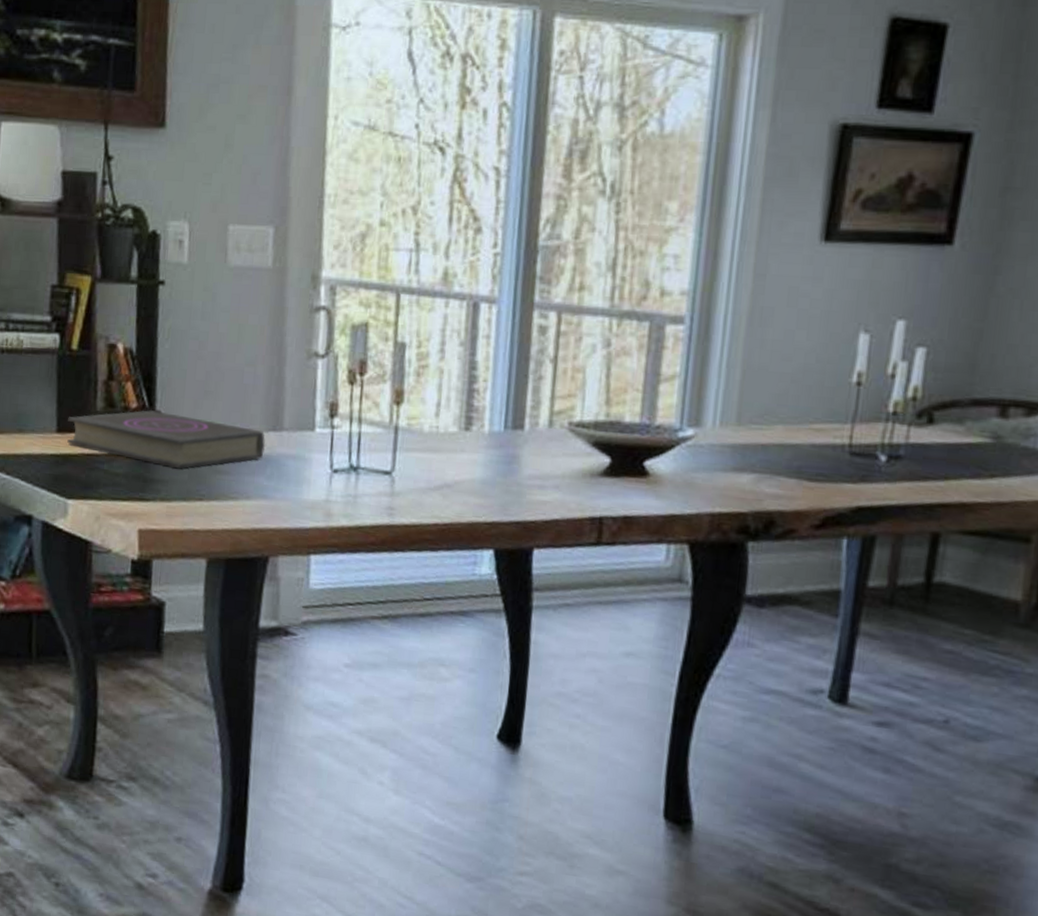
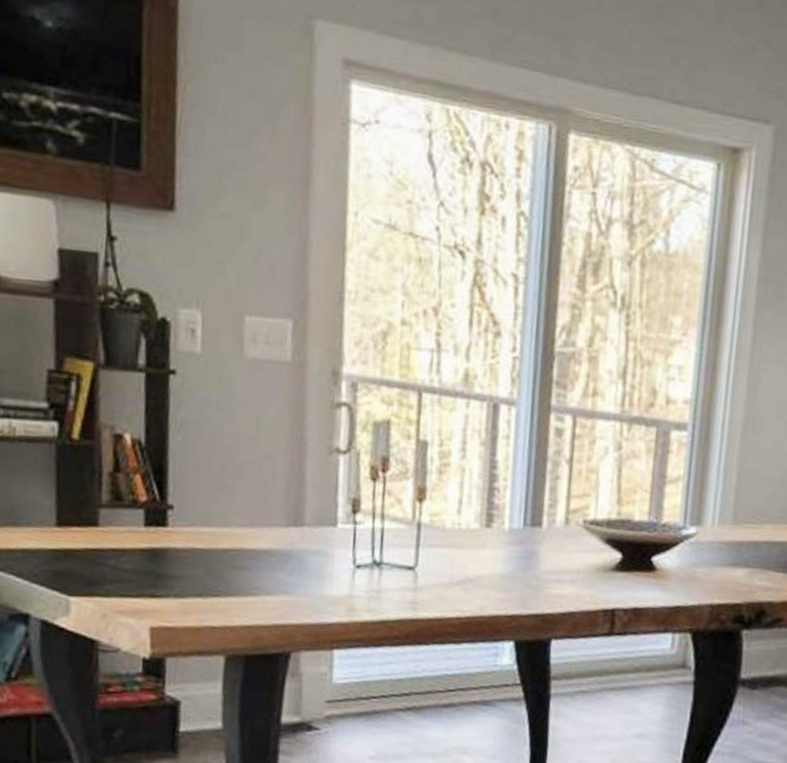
book: present [67,409,266,469] -> none [68,503,286,565]

